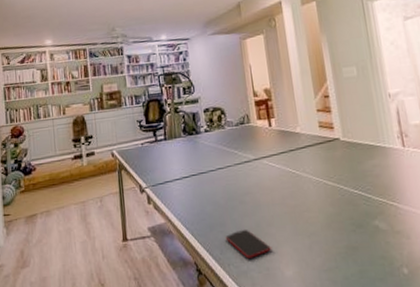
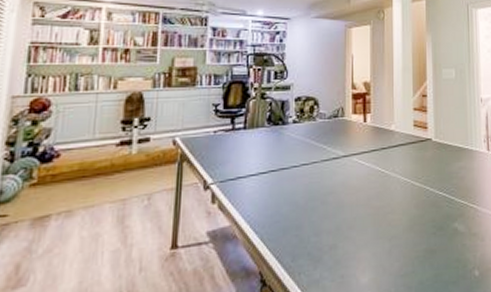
smartphone: present [225,229,272,259] -> none [300,232,350,266]

